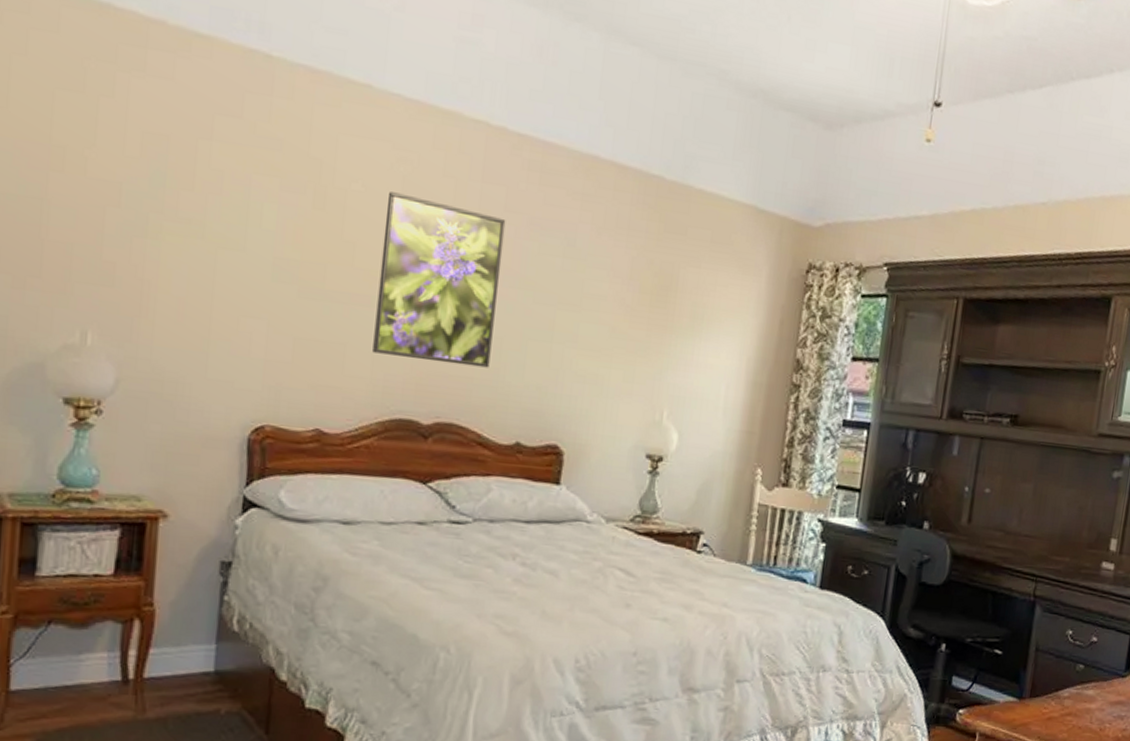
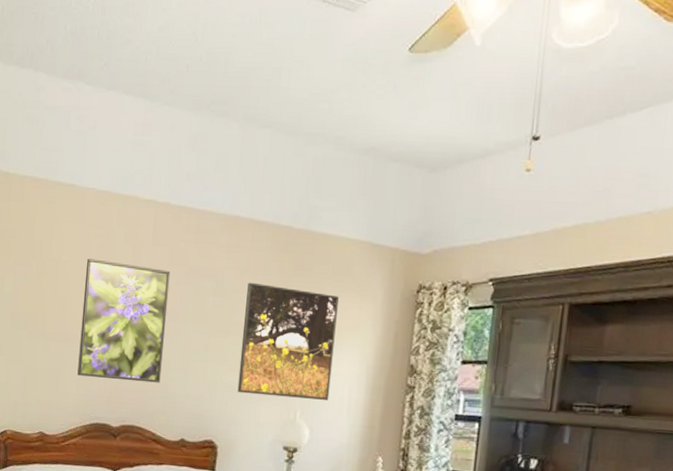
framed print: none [590,243,717,398] -> present [237,282,339,400]

